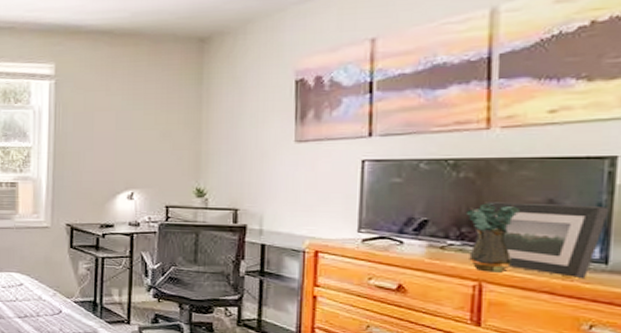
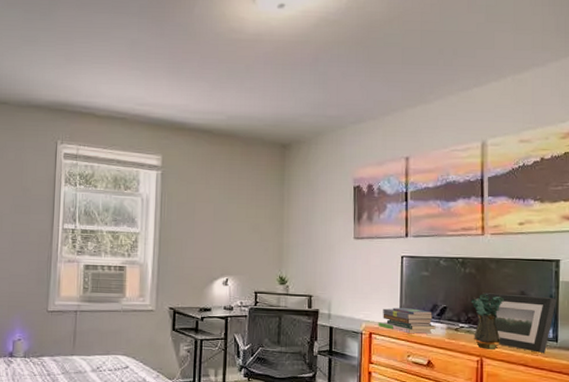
books: none [327,222,411,253] -> present [378,307,436,334]

